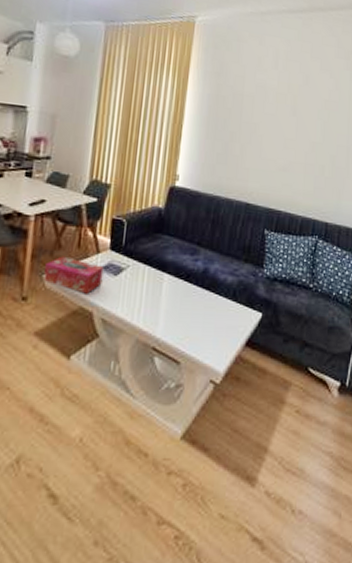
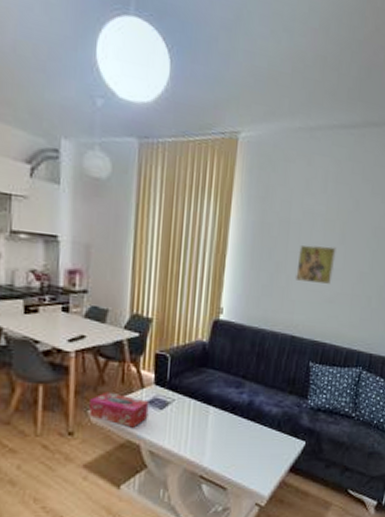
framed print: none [248,116,288,153] -> present [294,244,336,284]

